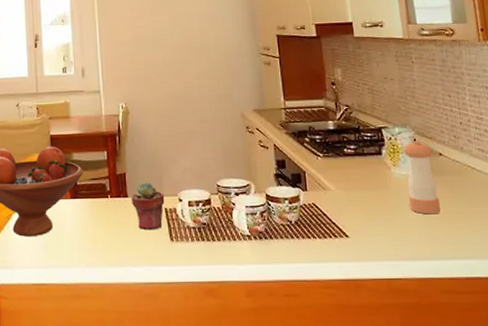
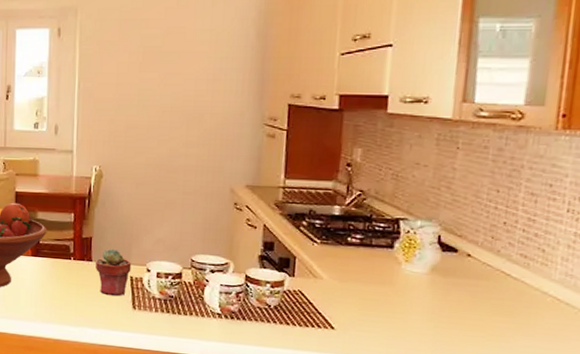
pepper shaker: present [404,140,441,215] -> none [416,237,459,318]

